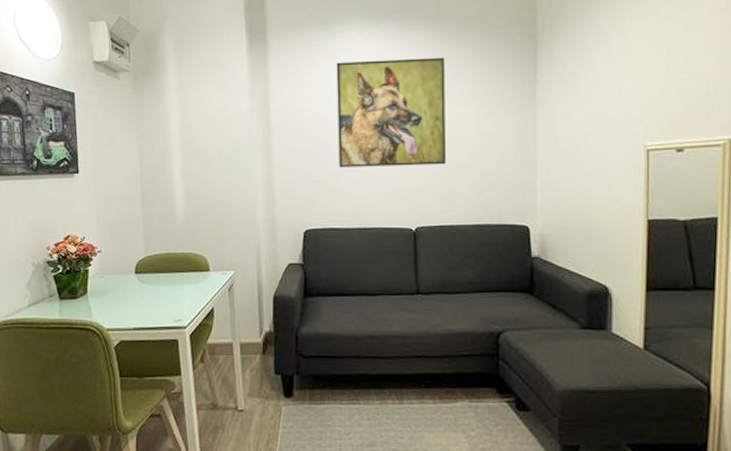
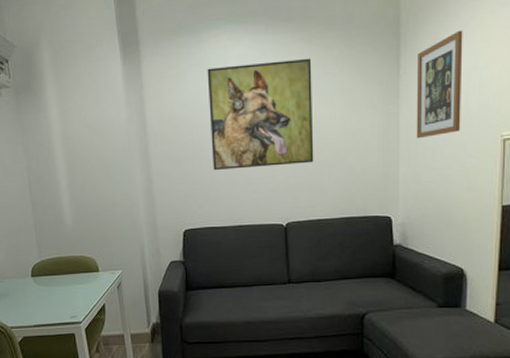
wall art: none [554,37,602,145] -> present [416,30,463,139]

